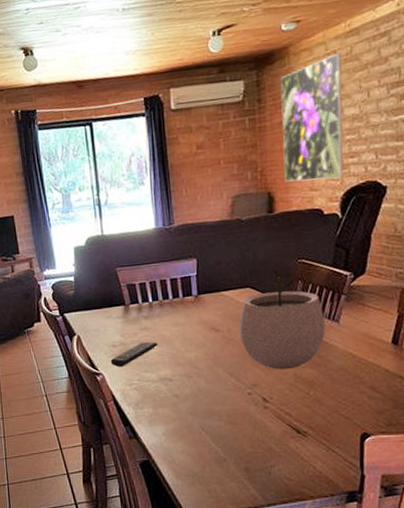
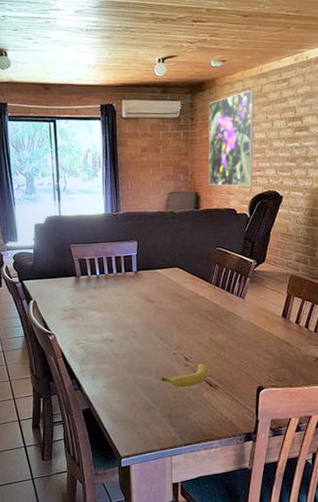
remote control: present [110,341,158,367] -> none [61,307,102,328]
fruit: none [233,405,294,435] -> present [161,363,208,387]
plant pot: present [238,268,325,370] -> none [168,253,234,335]

